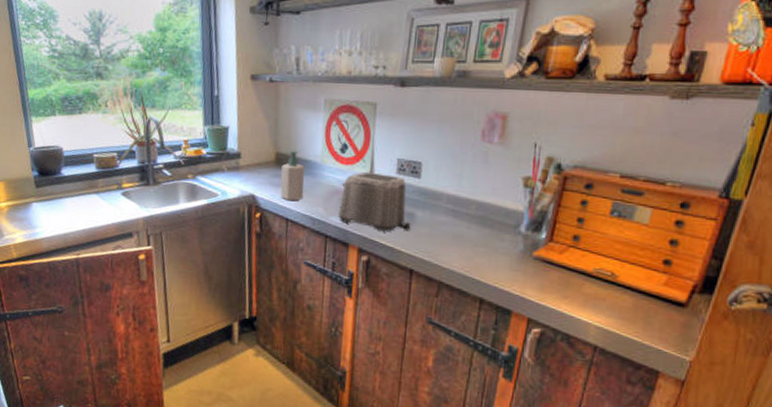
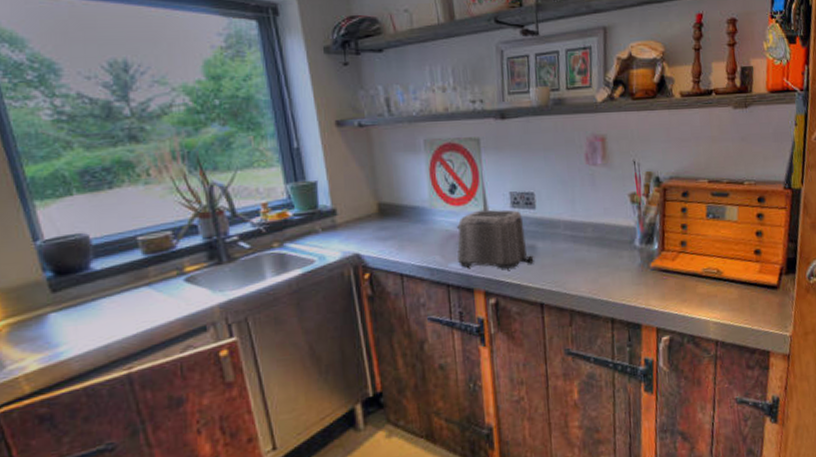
soap bottle: present [280,150,305,201] -> none [387,198,417,254]

